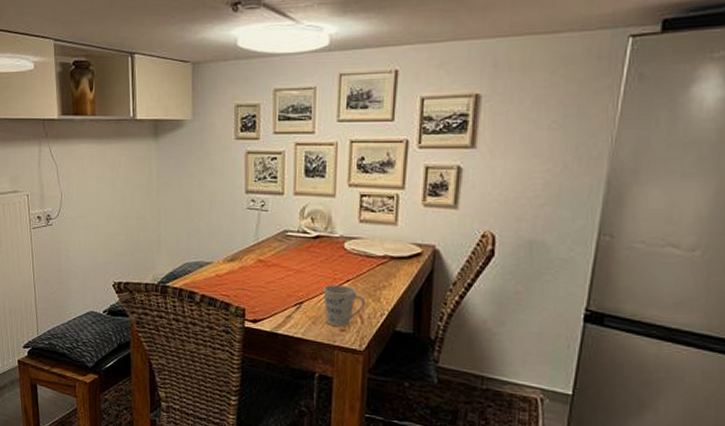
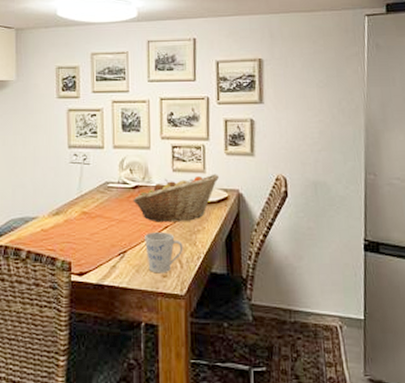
fruit basket: none [313,226,412,277] -> present [133,174,219,223]

